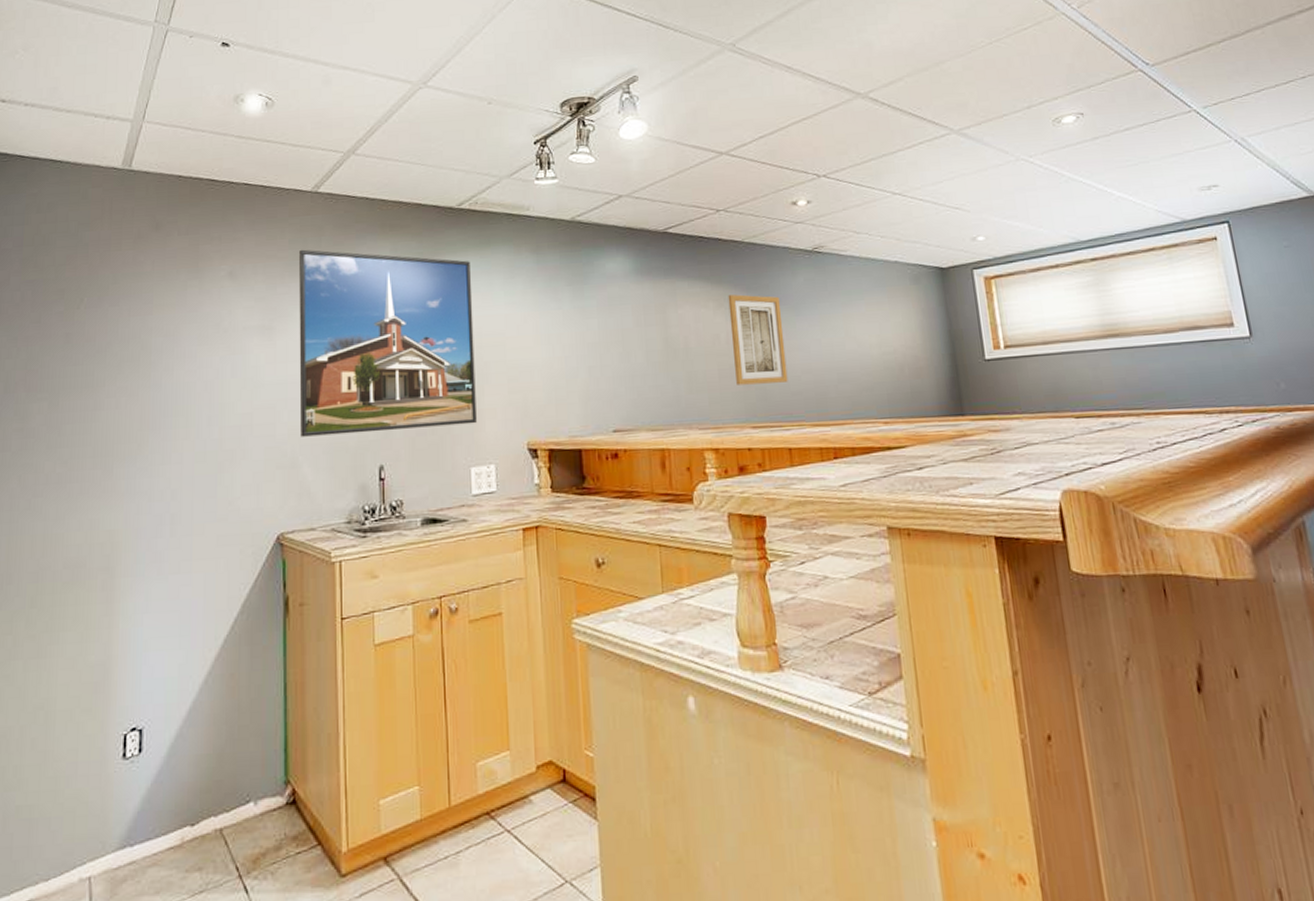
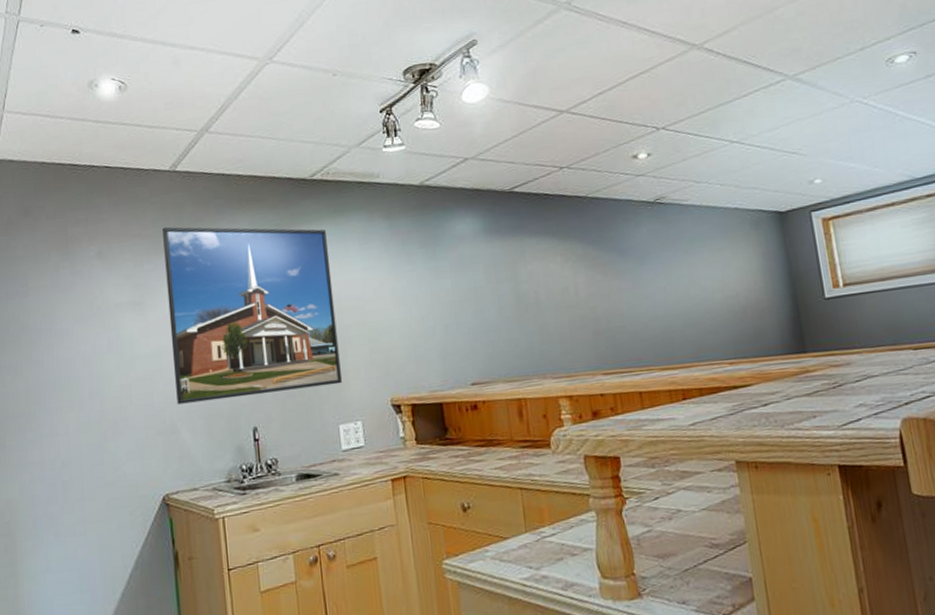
wall art: present [728,294,788,385] -> none [574,248,636,335]

